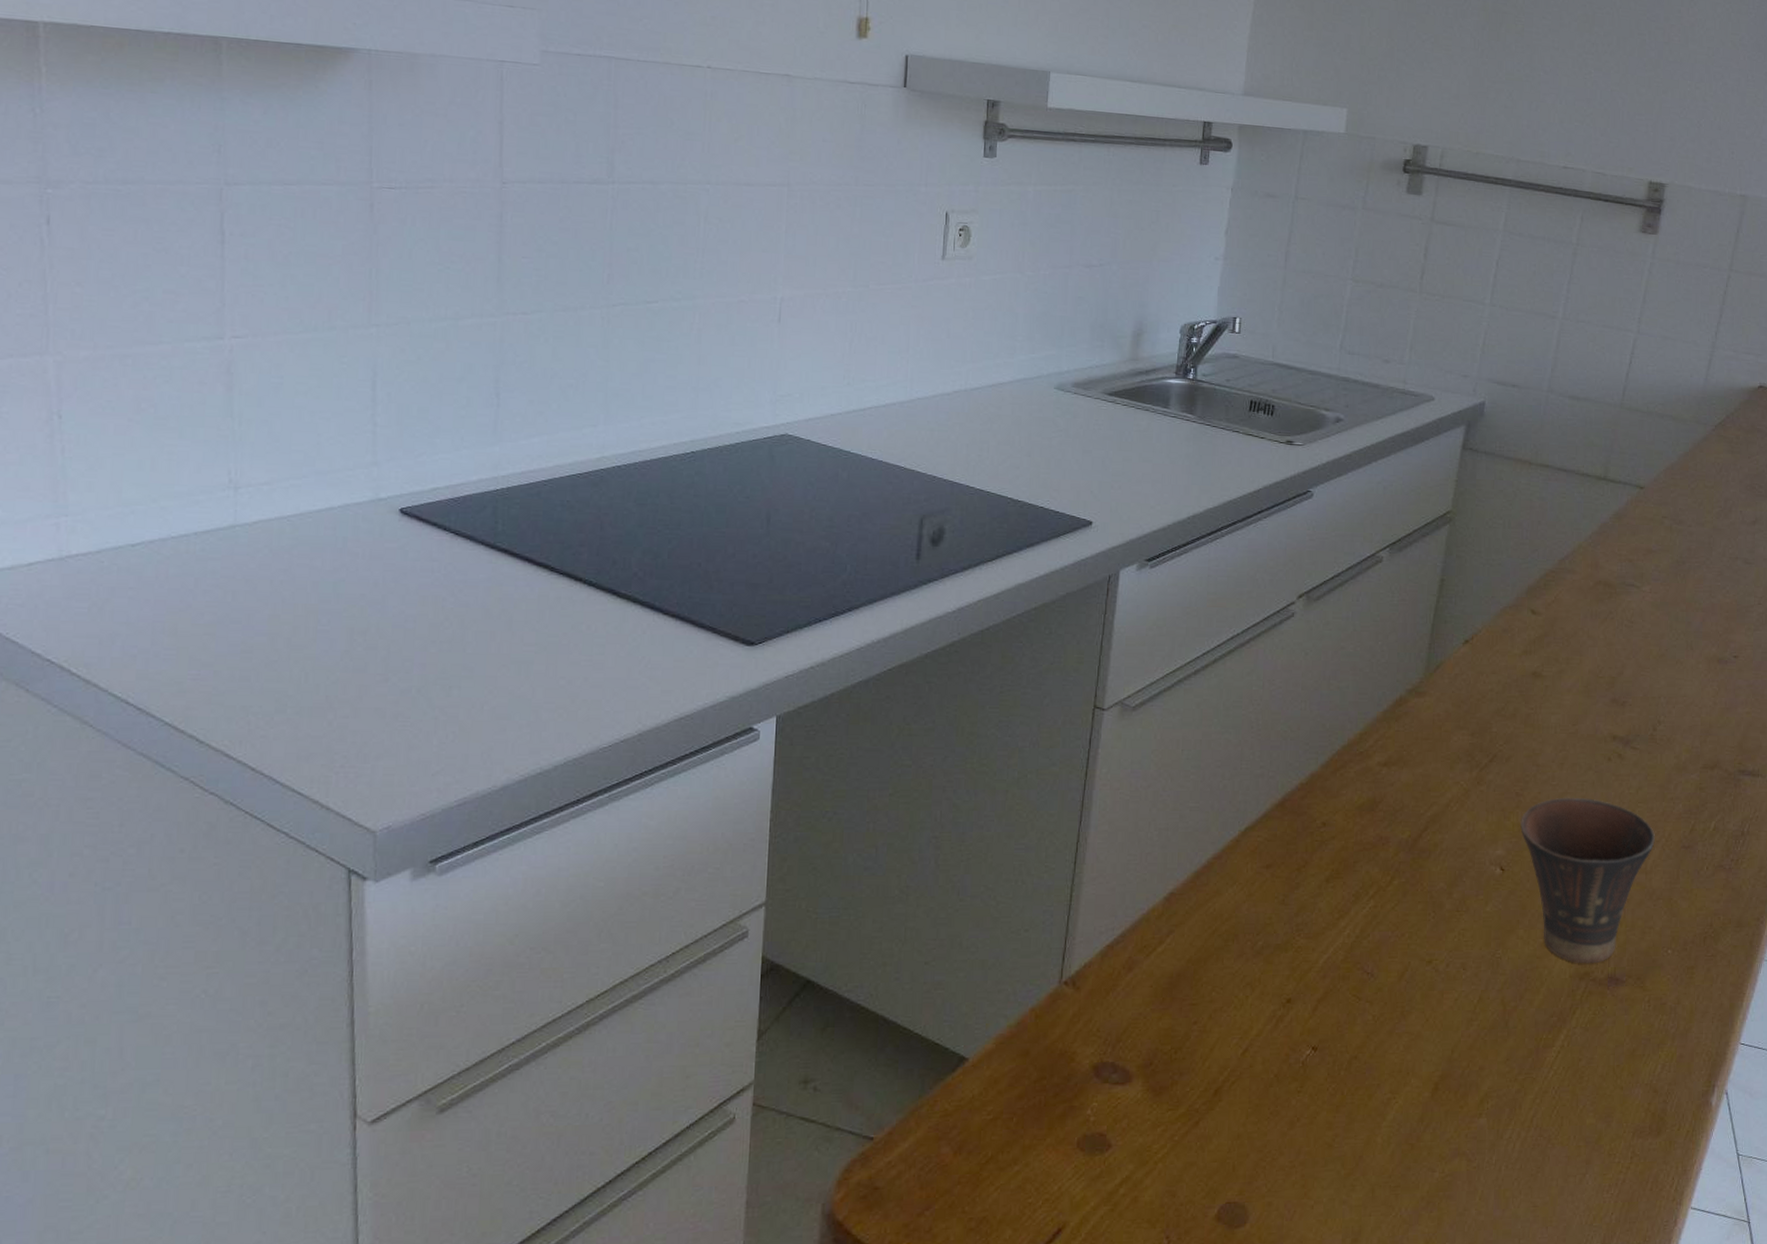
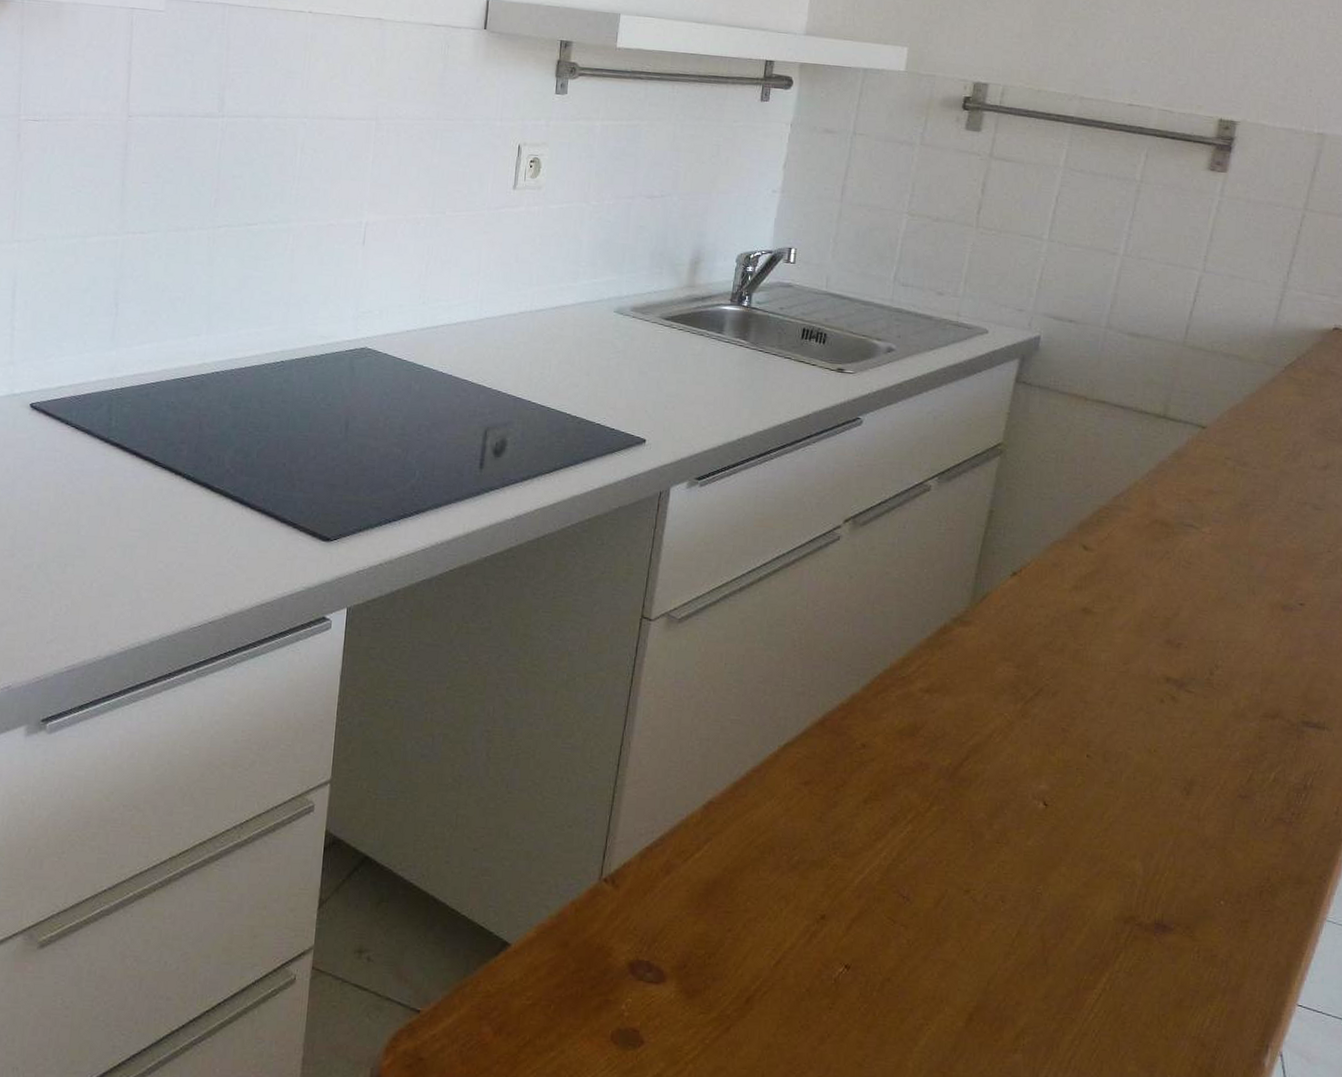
cup: present [1520,797,1655,964] -> none [1066,736,1209,908]

